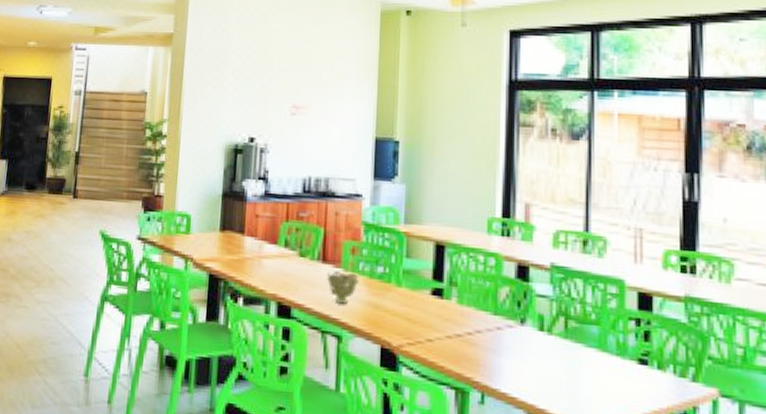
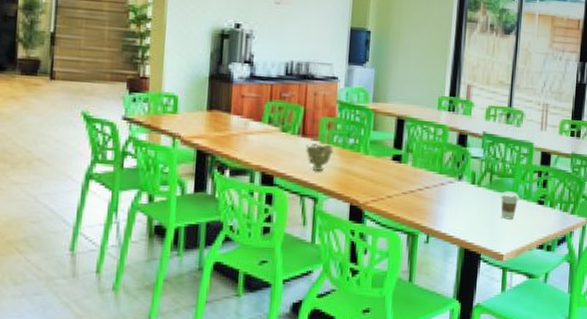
coffee cup: none [581,343,609,382] -> present [500,191,519,220]

